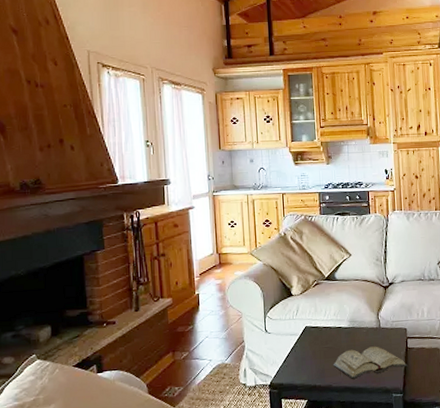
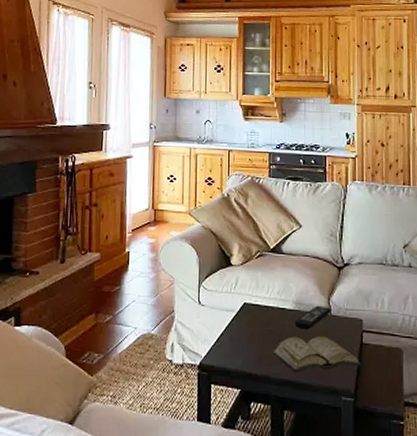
remote control: none [349,321,380,343] -> present [294,305,331,330]

